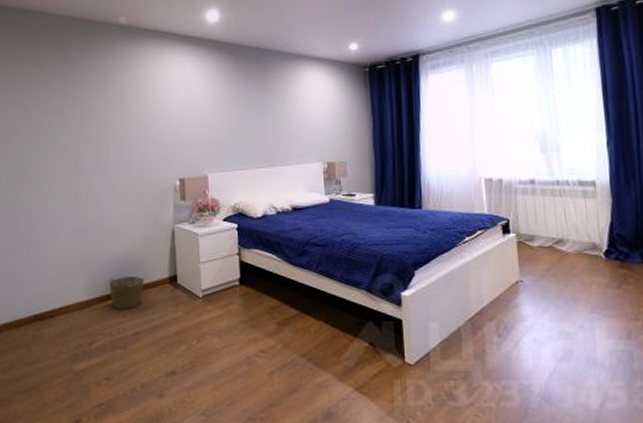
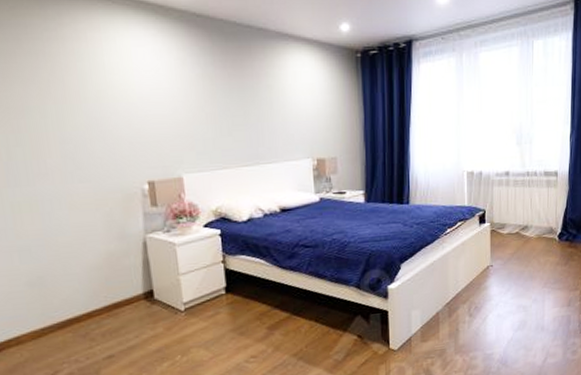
basket: present [109,275,144,309] -> none [69,295,114,334]

